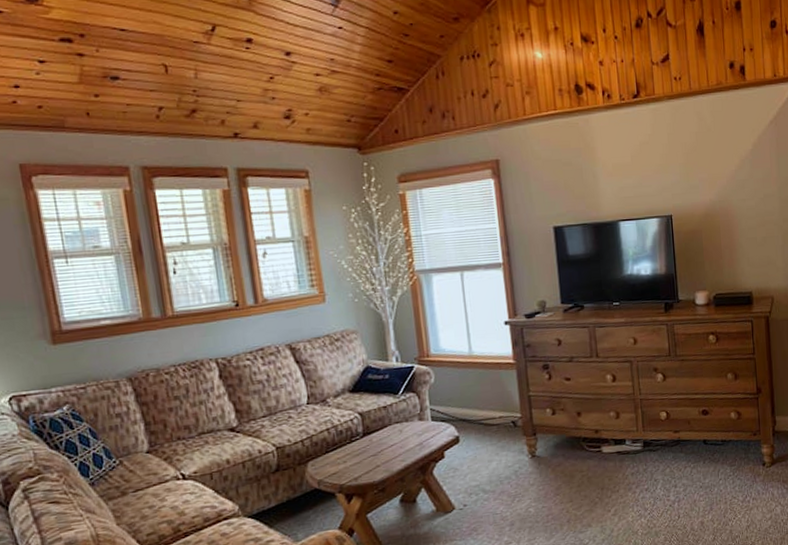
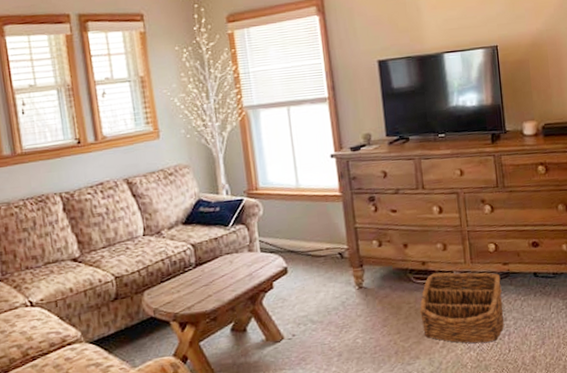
basket: none [591,440,675,511] -> present [419,272,505,344]

